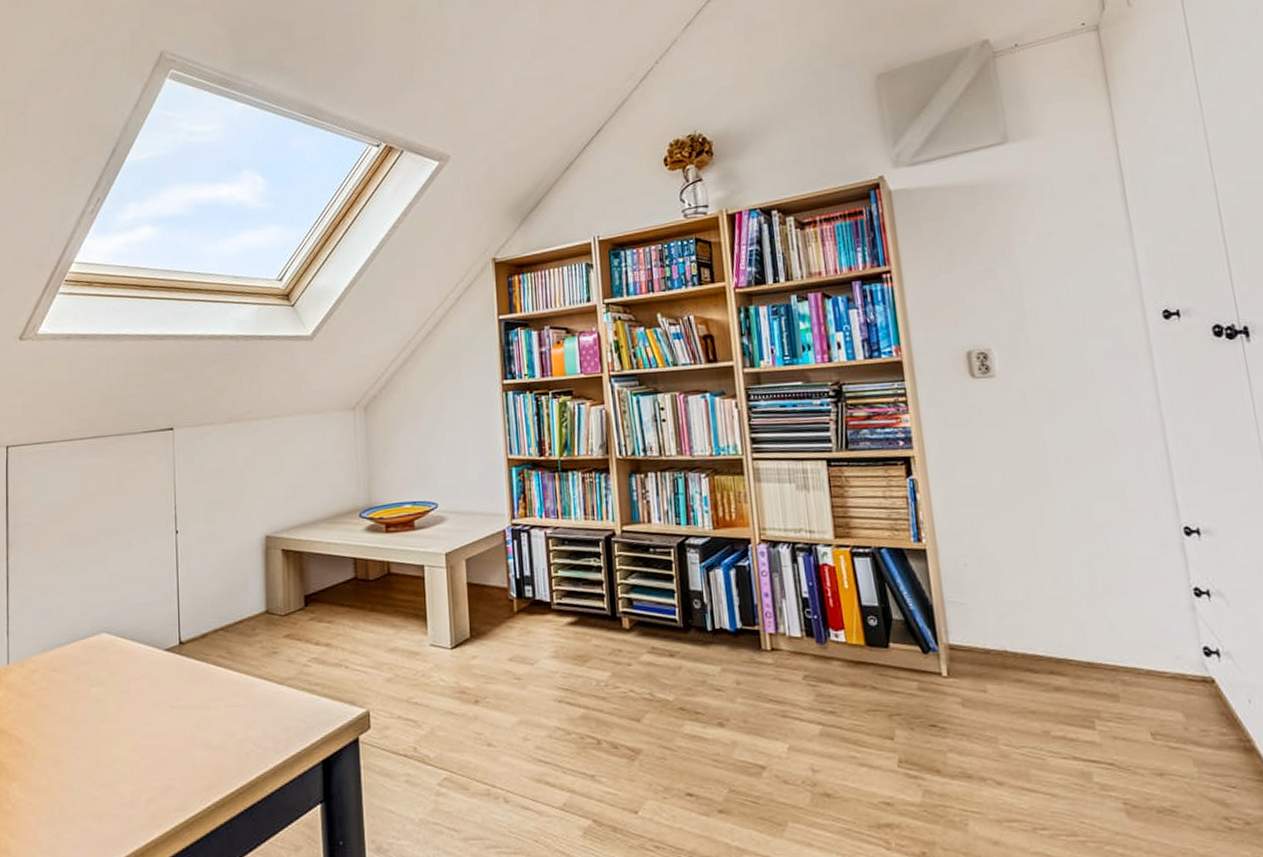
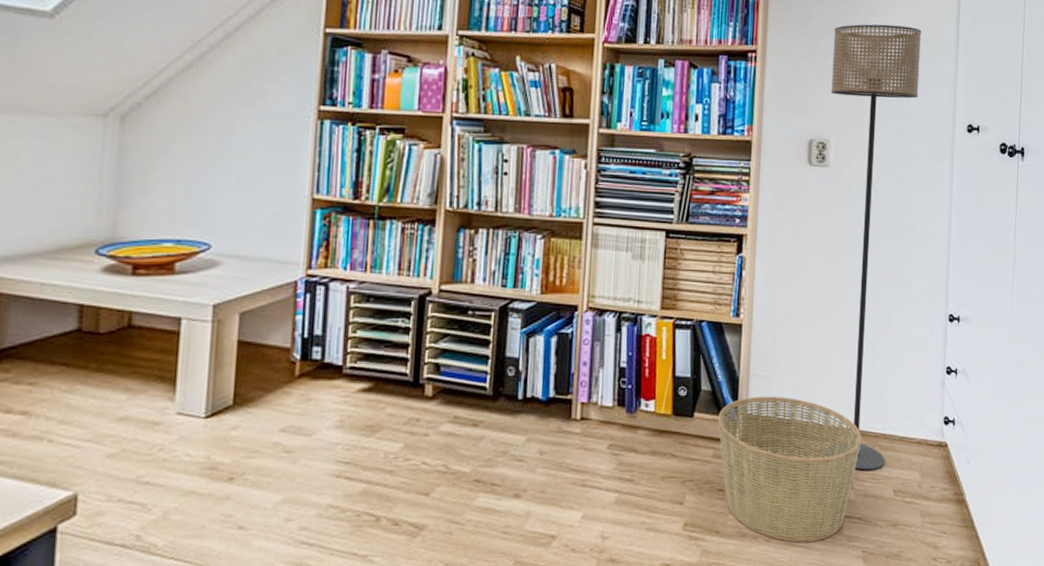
basket: none [916,624,1097,789] -> present [718,396,862,543]
floor lamp: none [974,216,1131,709] -> present [826,24,921,471]

